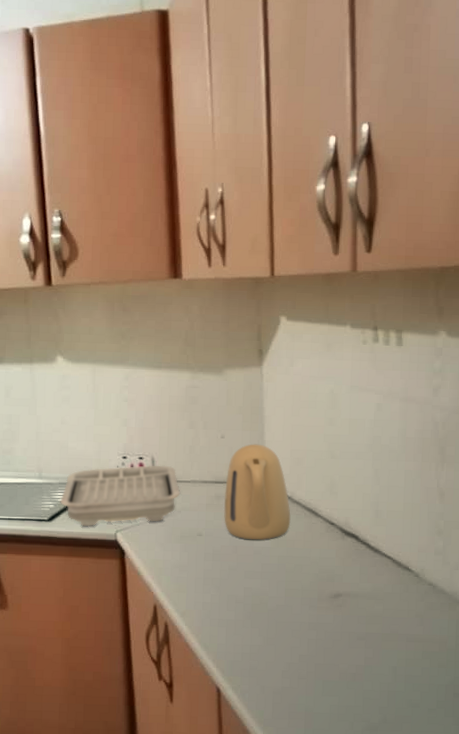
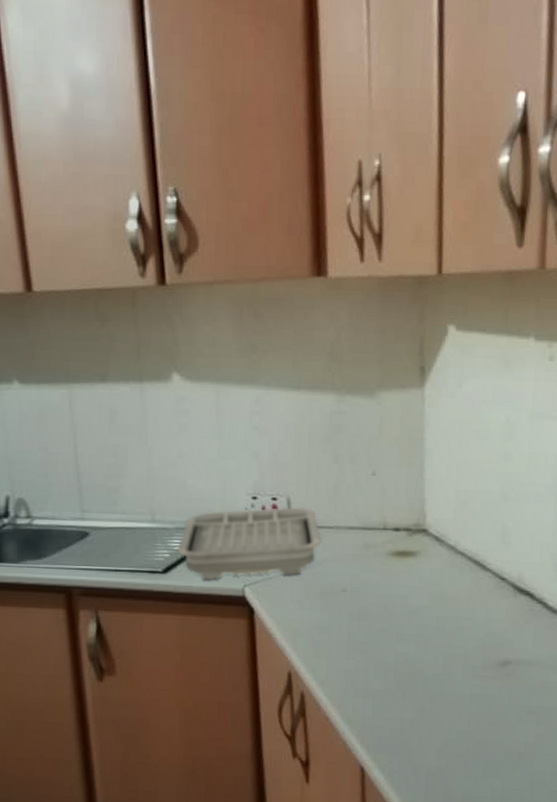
kettle: present [223,444,291,540] -> none [372,482,454,598]

